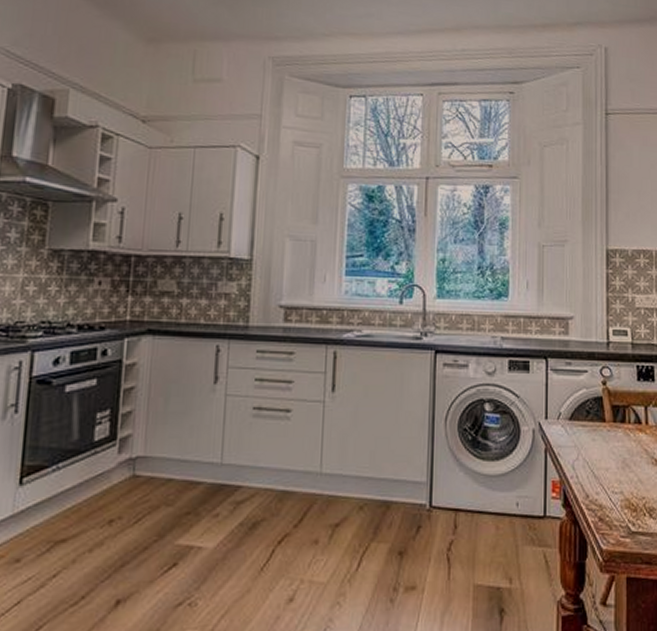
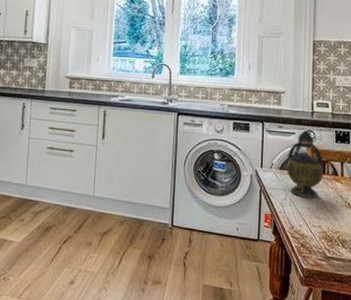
teapot: none [577,365,625,456] -> present [286,129,324,199]

